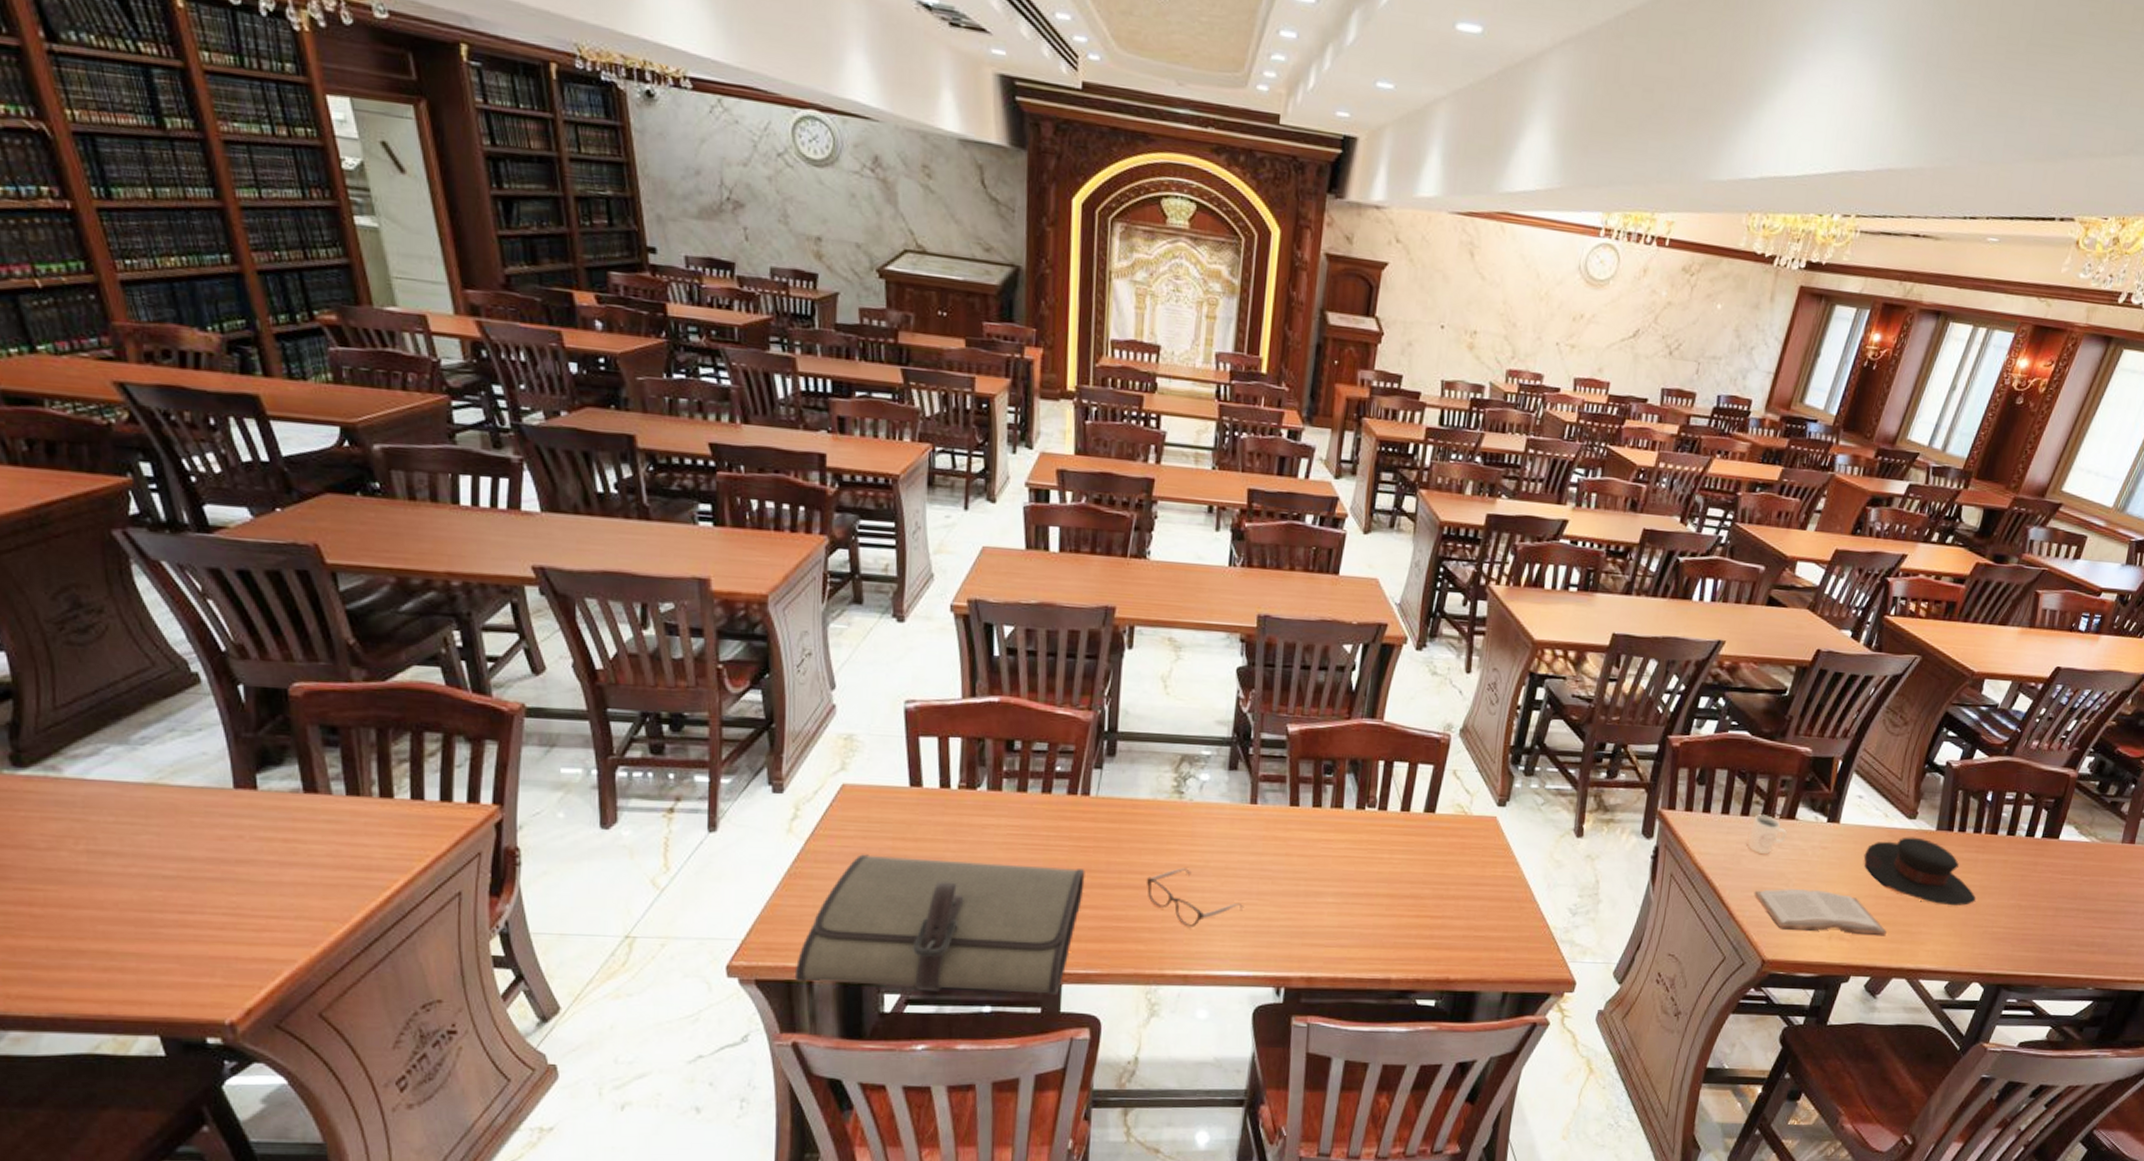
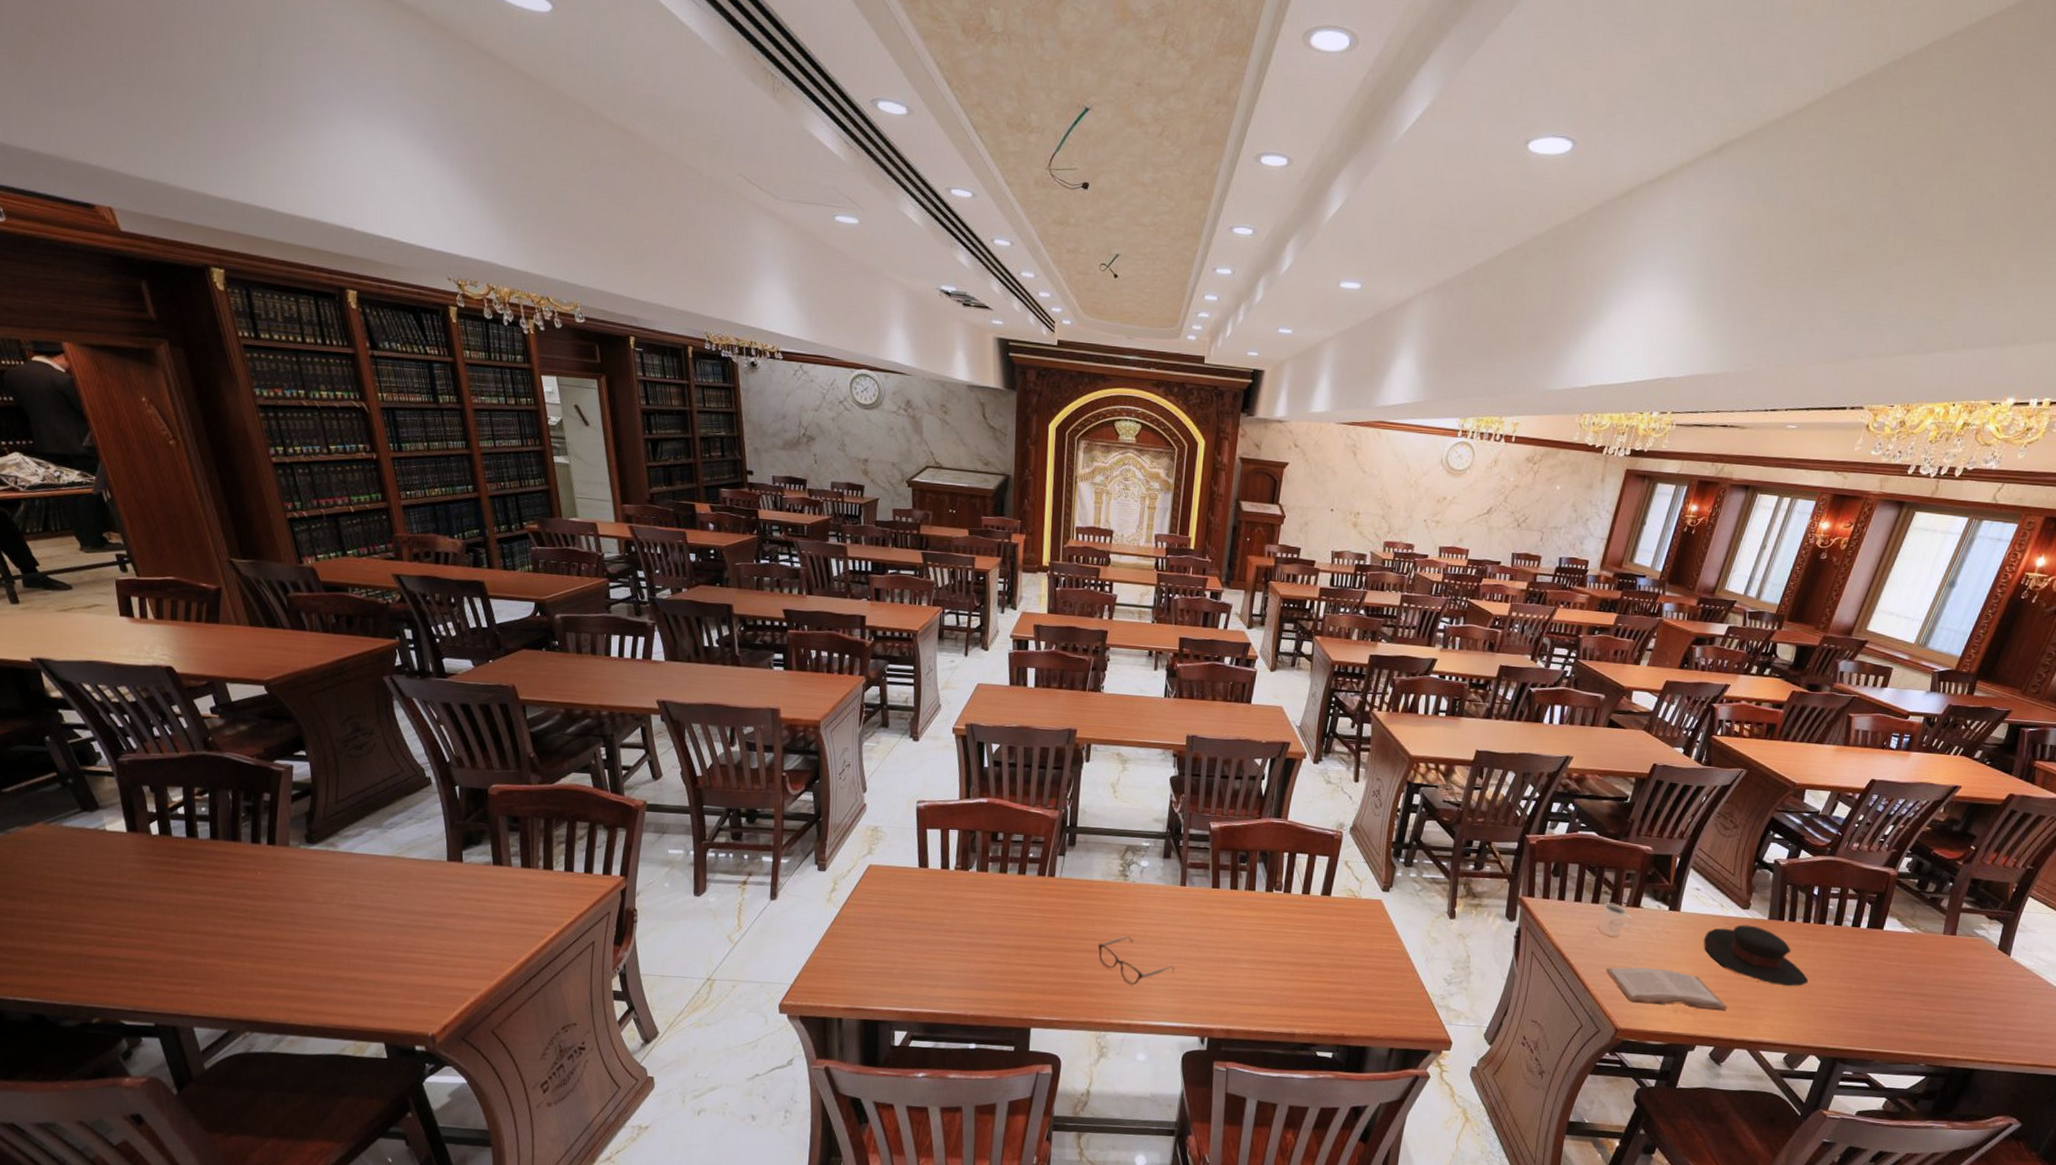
tool roll: present [794,854,1085,996] -> none [828,919,1050,1037]

